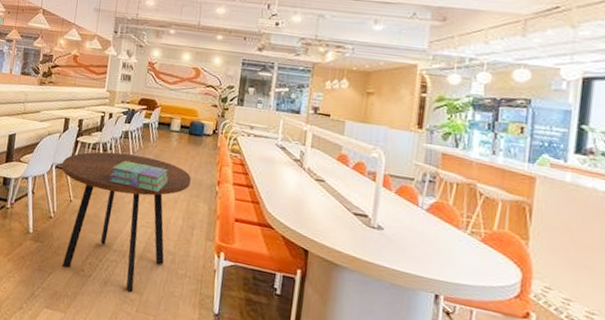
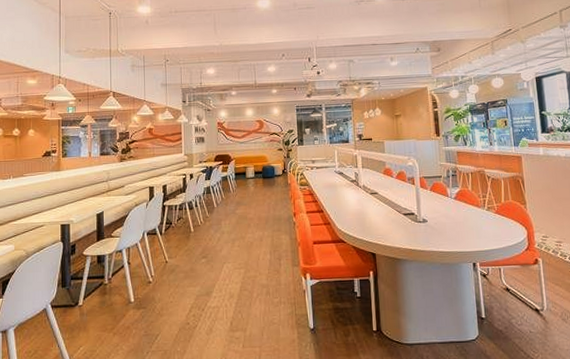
dining table: present [62,151,191,293] -> none [153,206,271,332]
stack of books: present [109,160,169,193] -> none [199,212,252,236]

